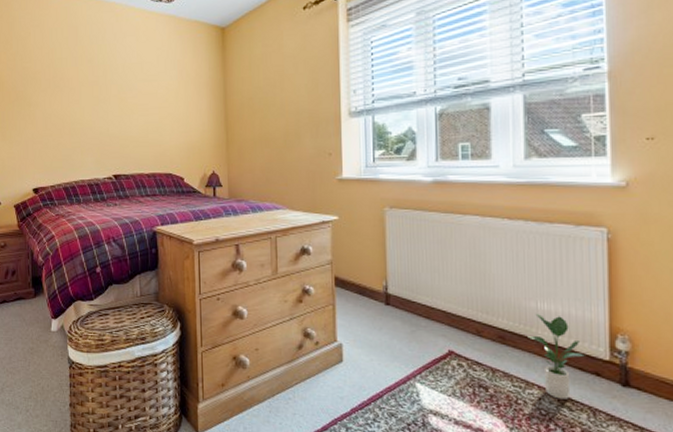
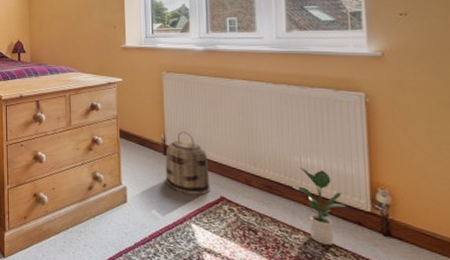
basket: none [386,277,437,349] -> present [165,131,210,195]

